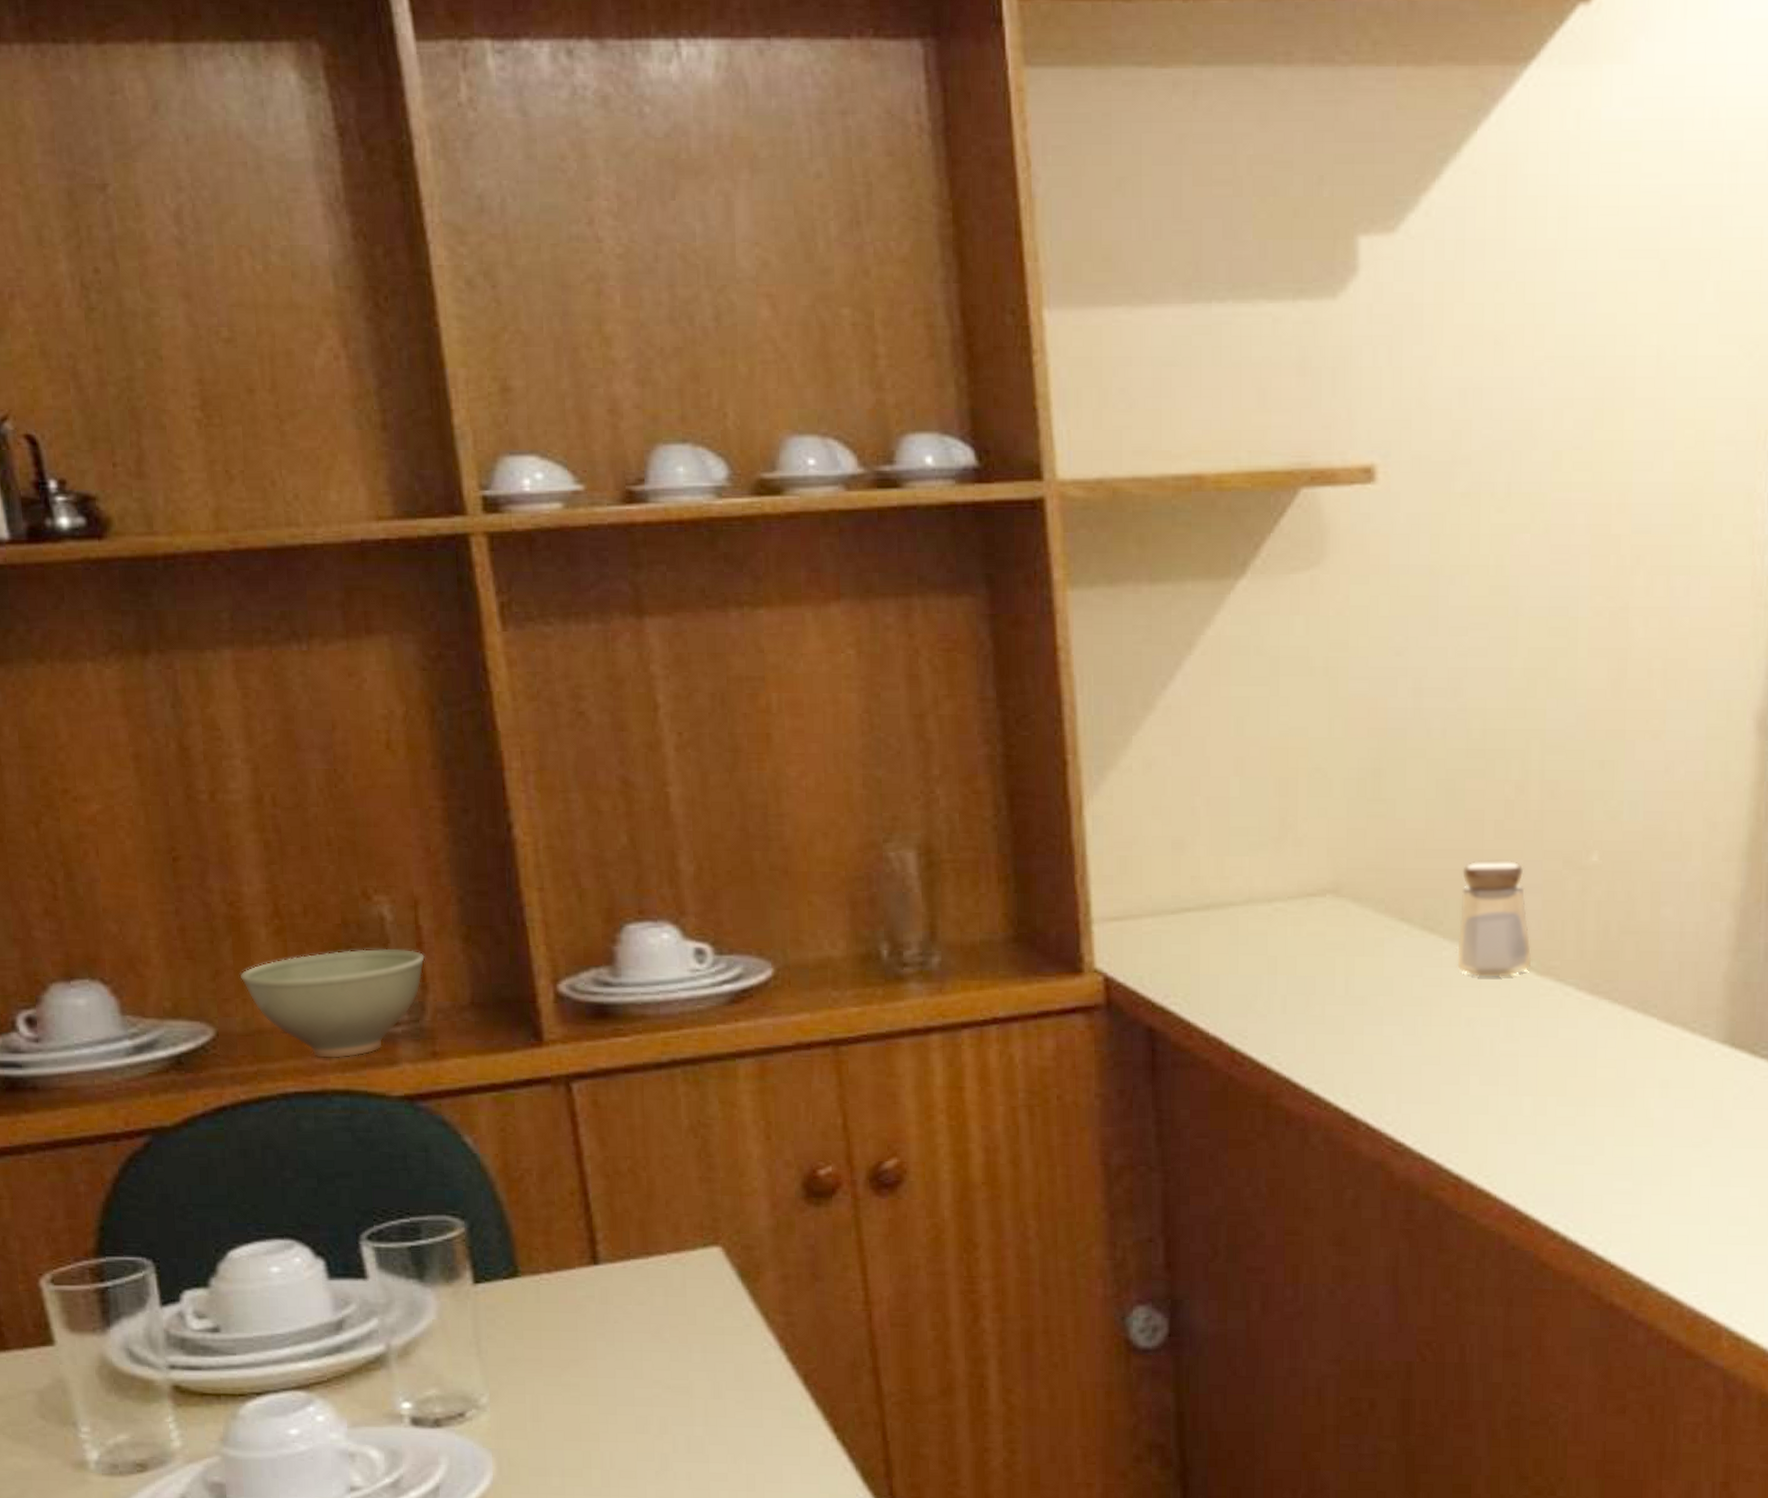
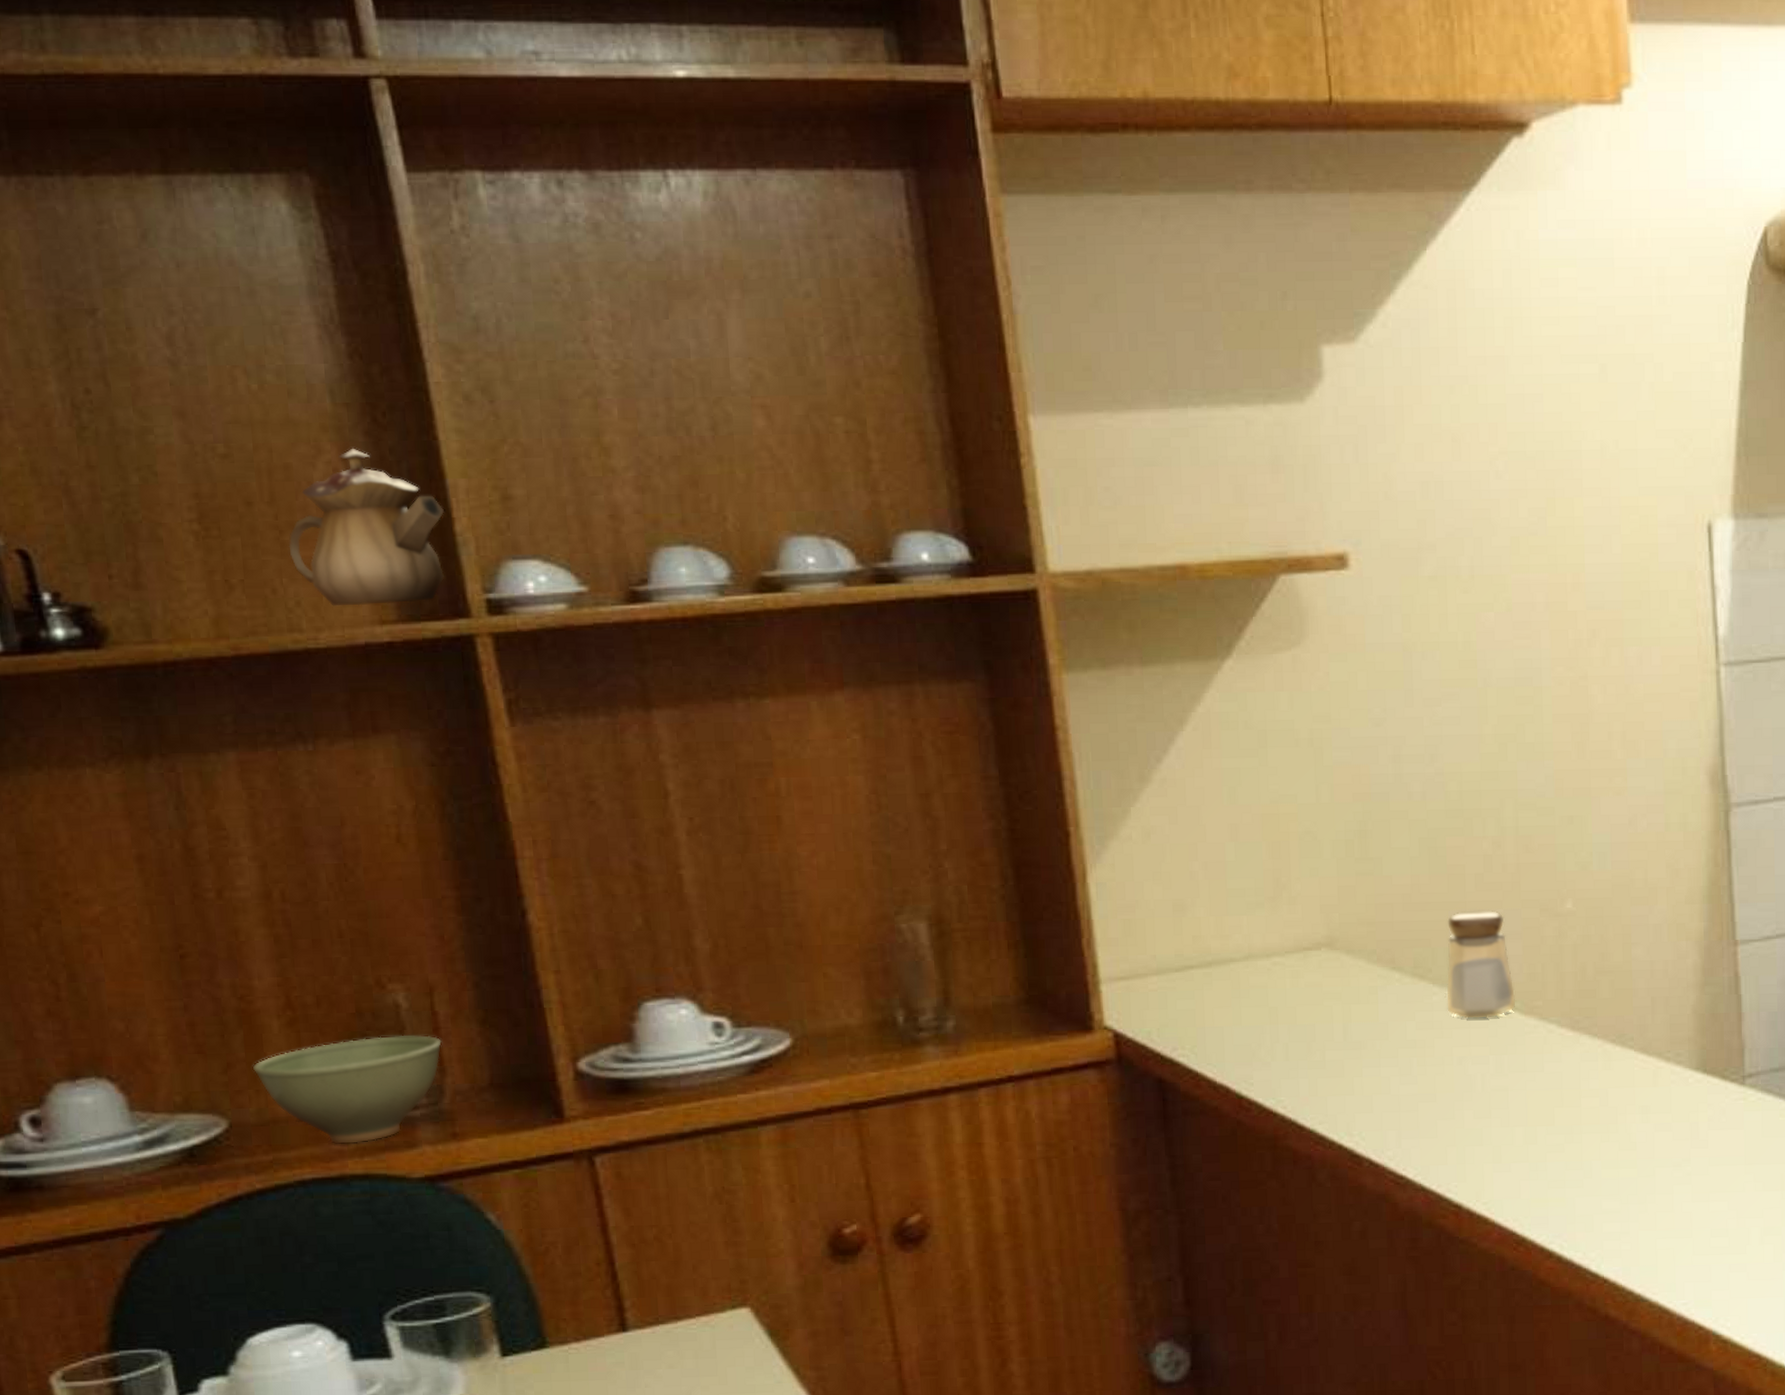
teapot: none [288,334,443,501] -> present [288,448,444,606]

